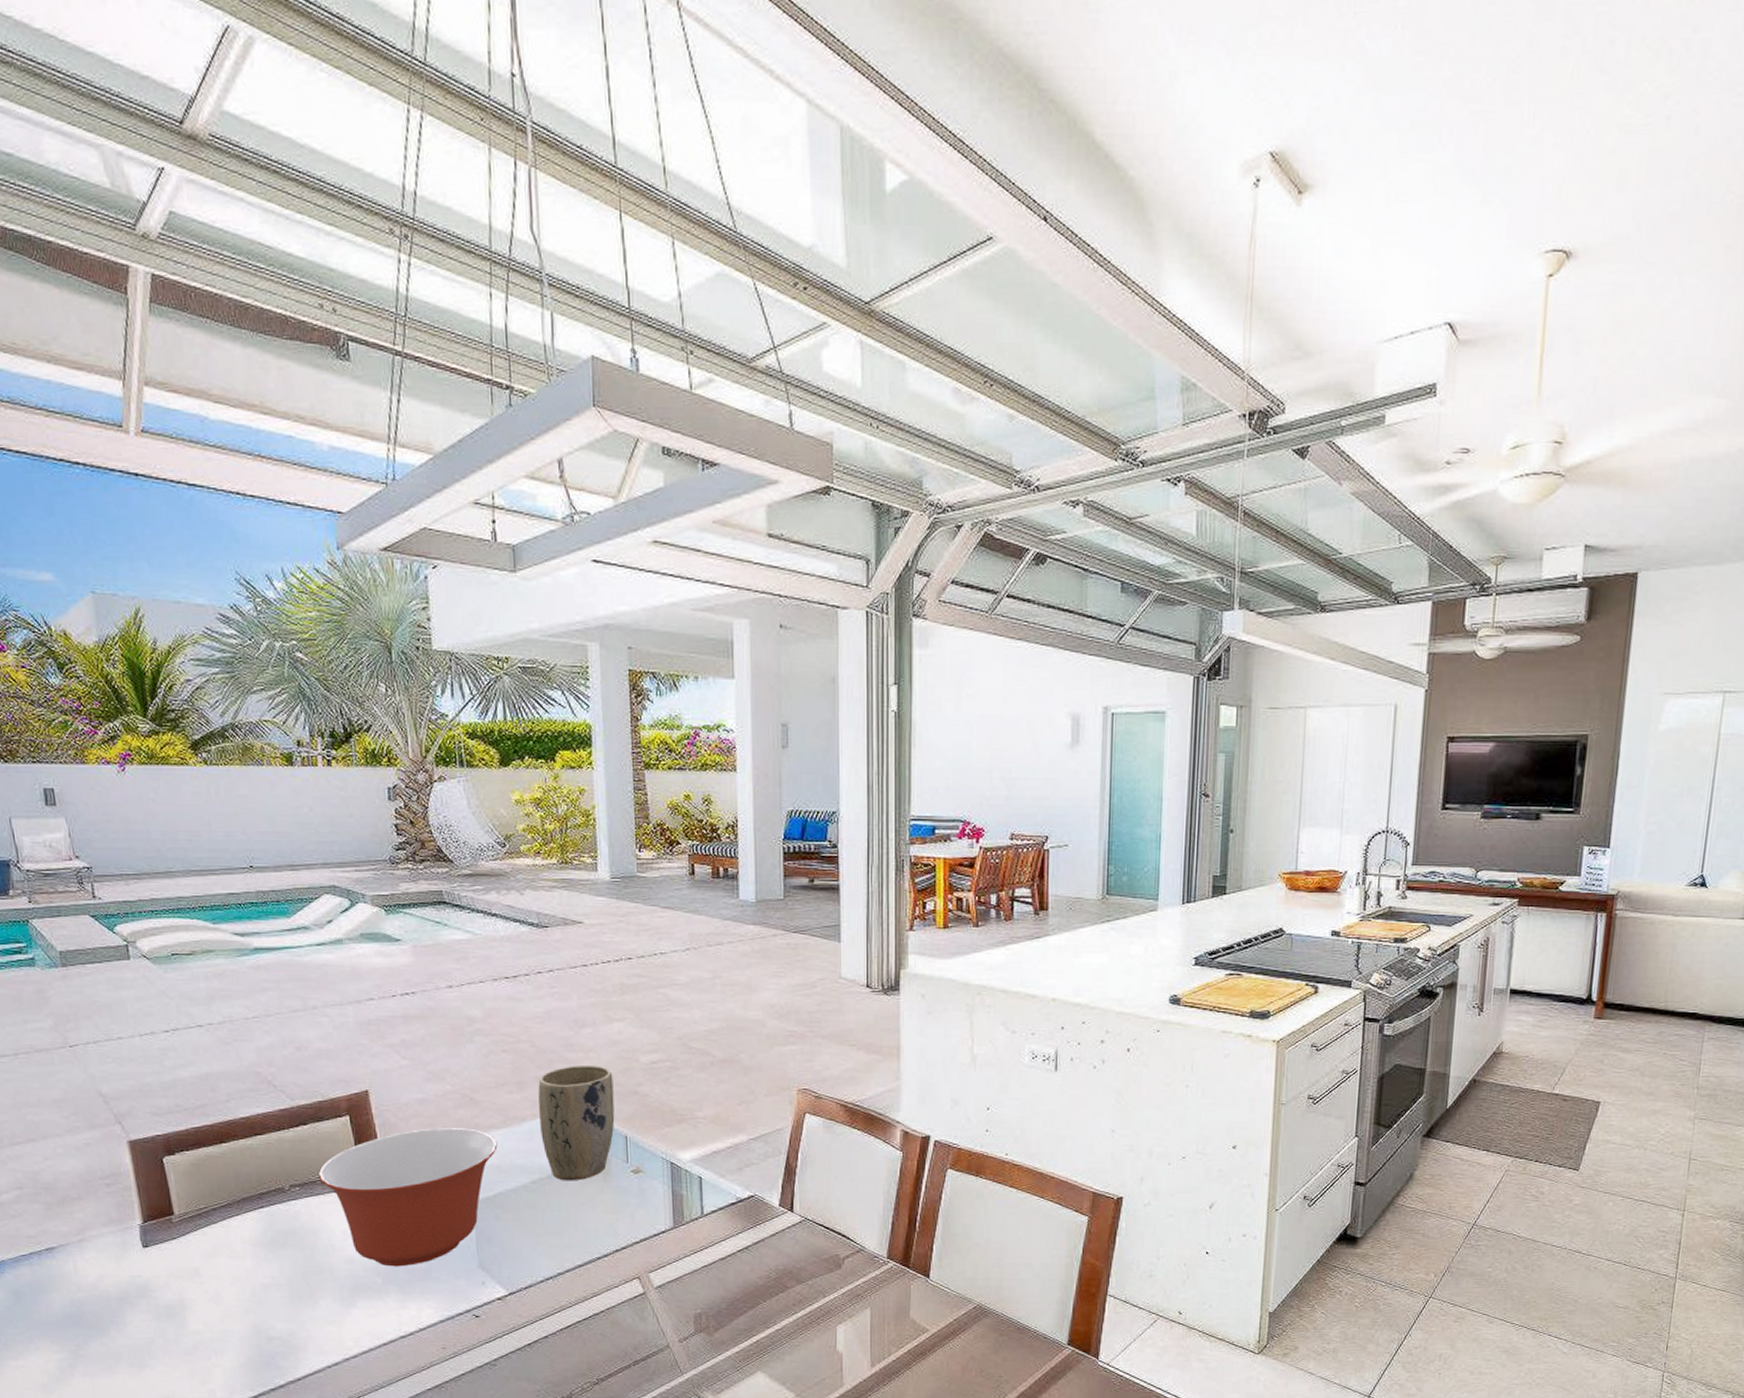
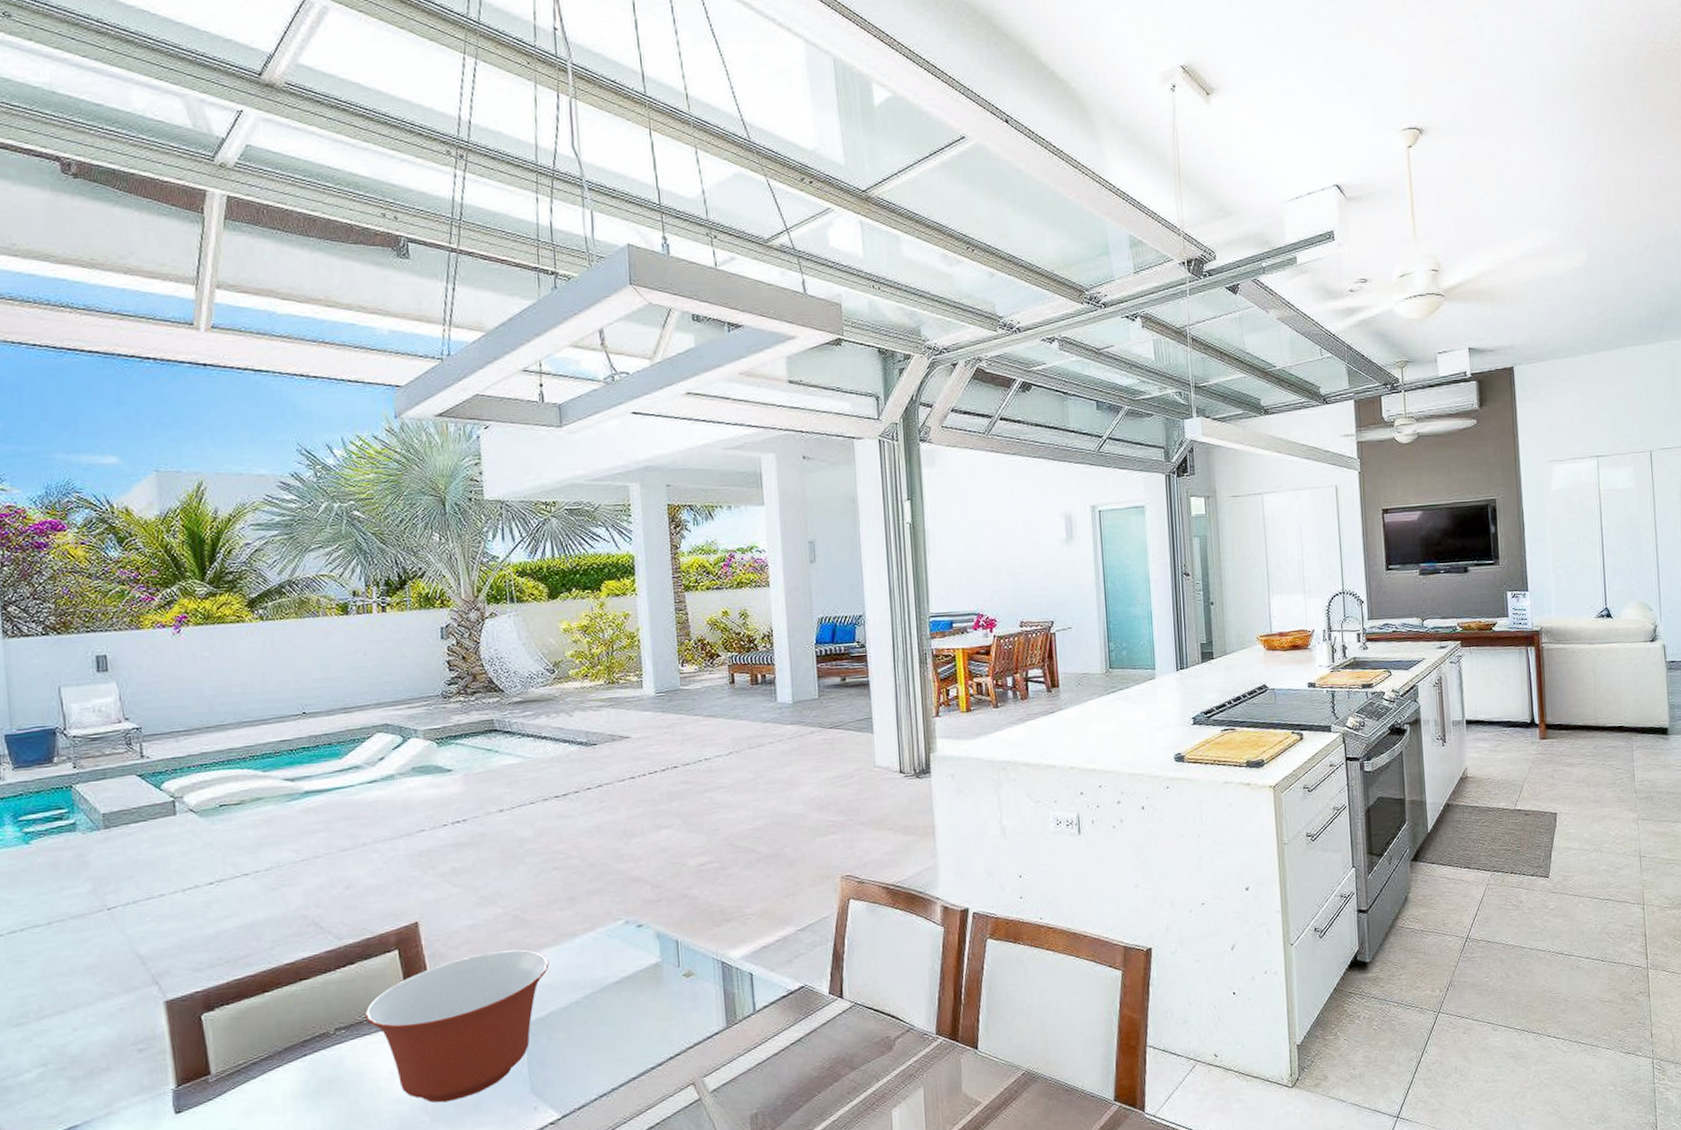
plant pot: present [538,1066,615,1181] -> none [589,873,666,993]

